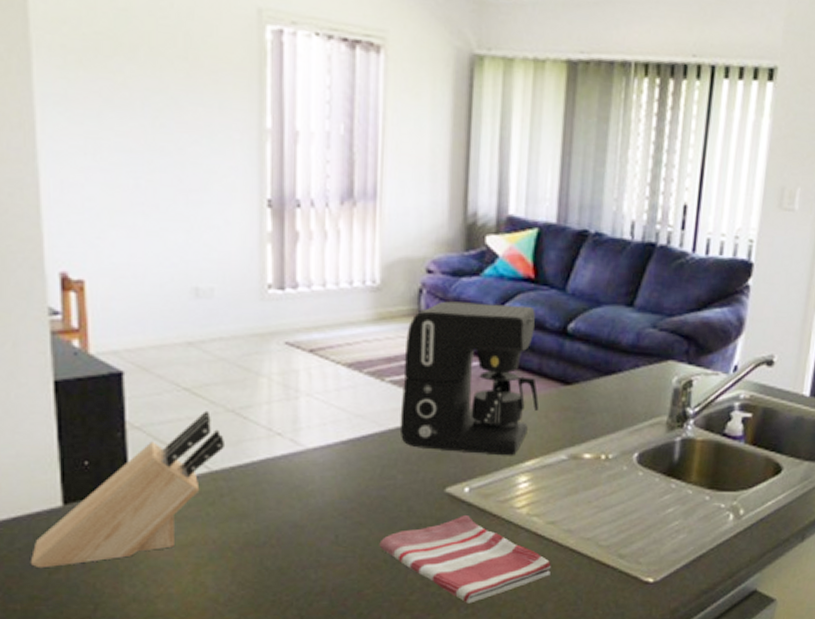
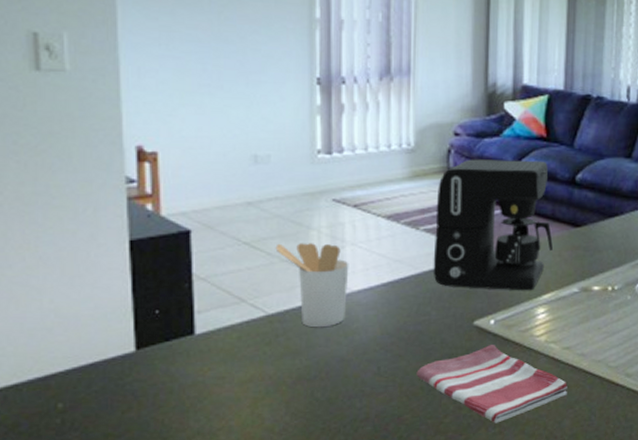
knife block: present [31,410,224,569] -> none [106,261,279,408]
utensil holder: none [219,390,304,488] -> present [275,243,349,328]

